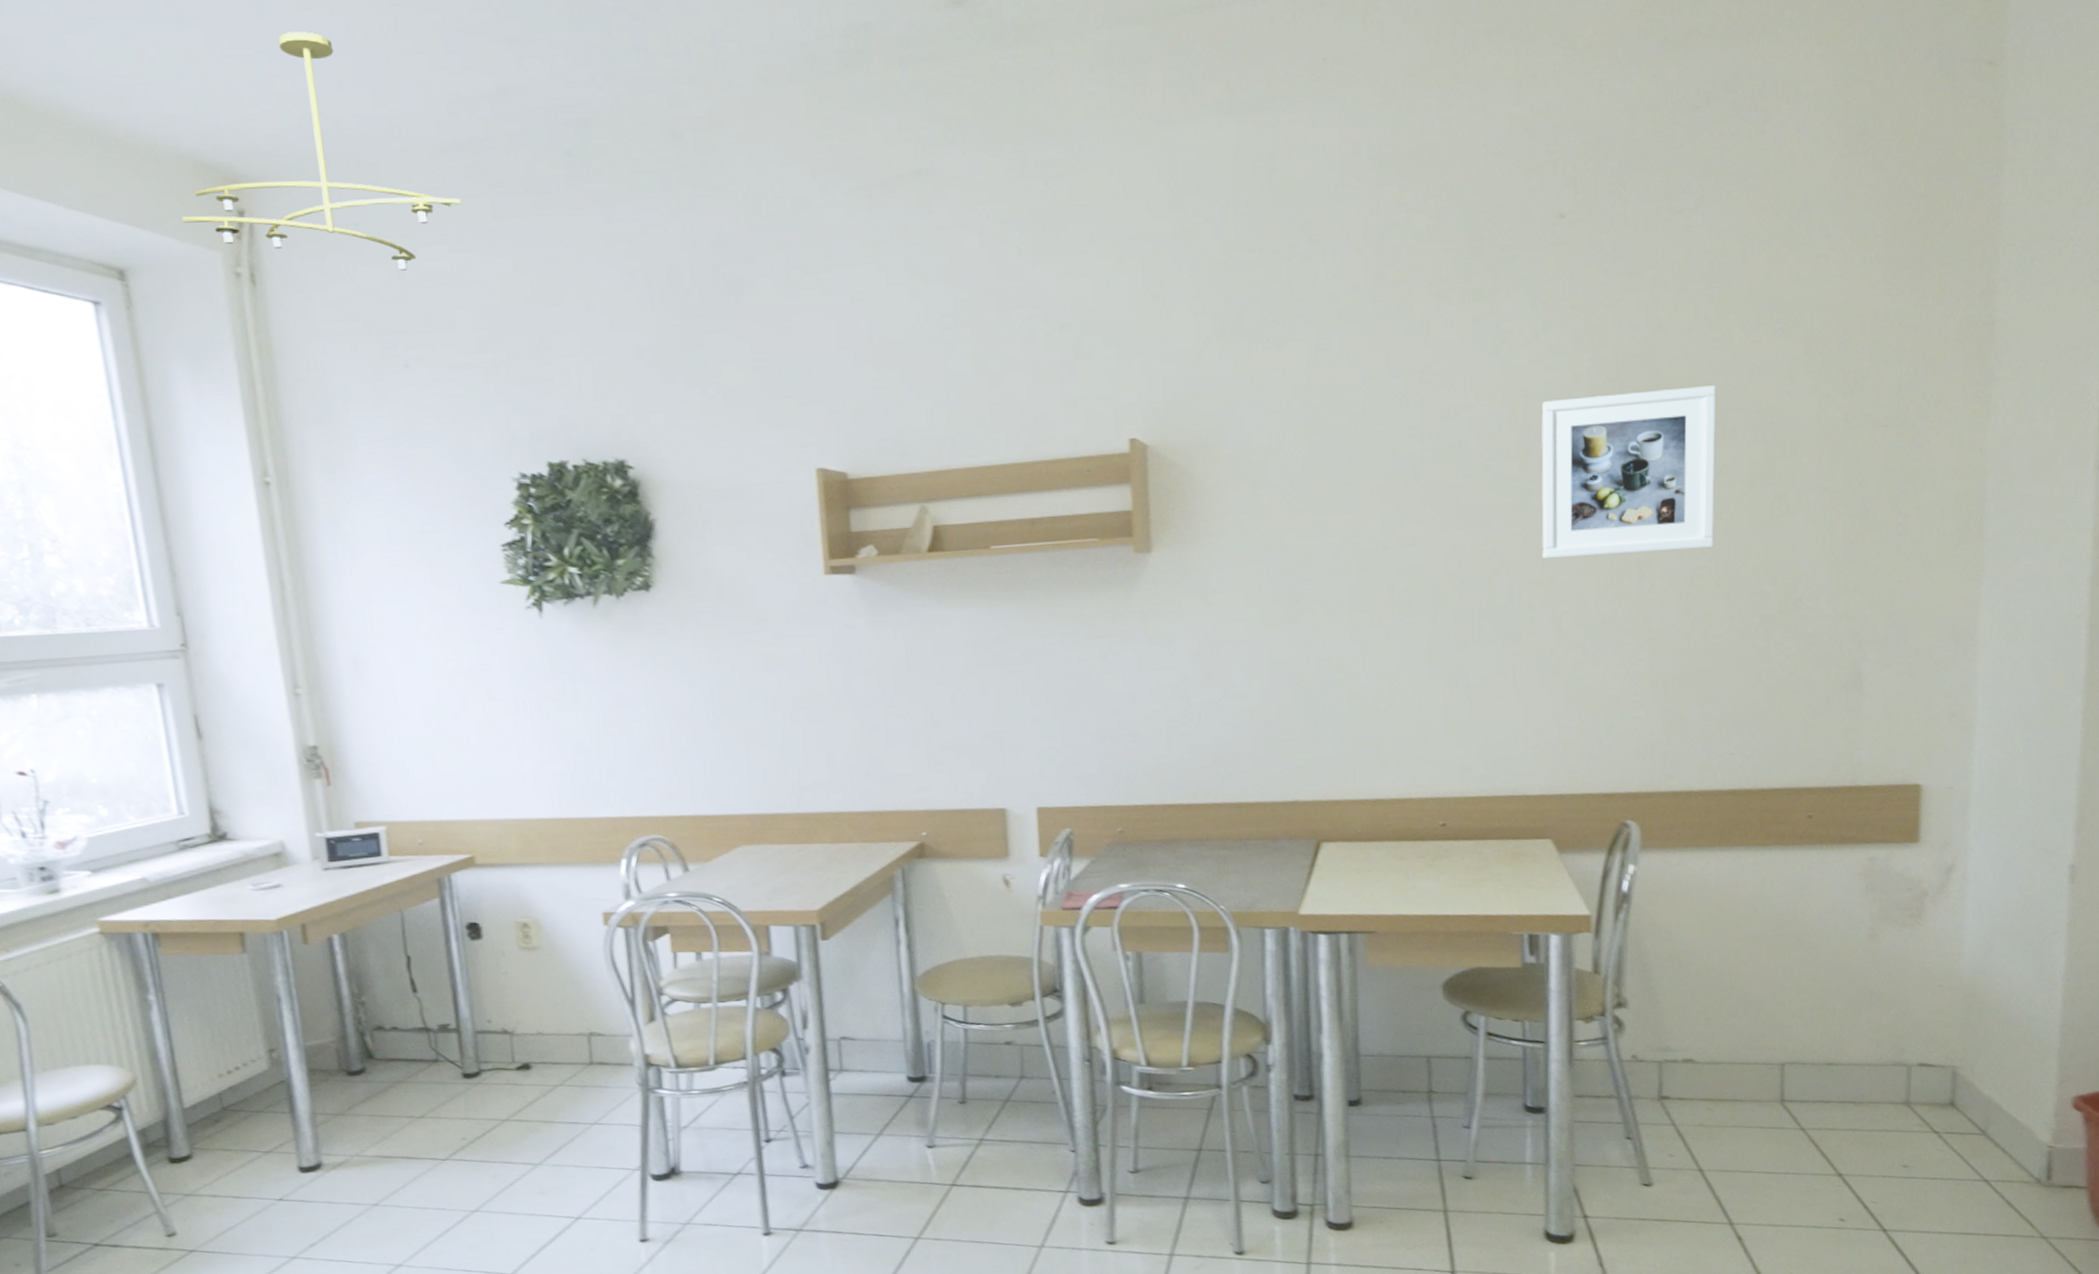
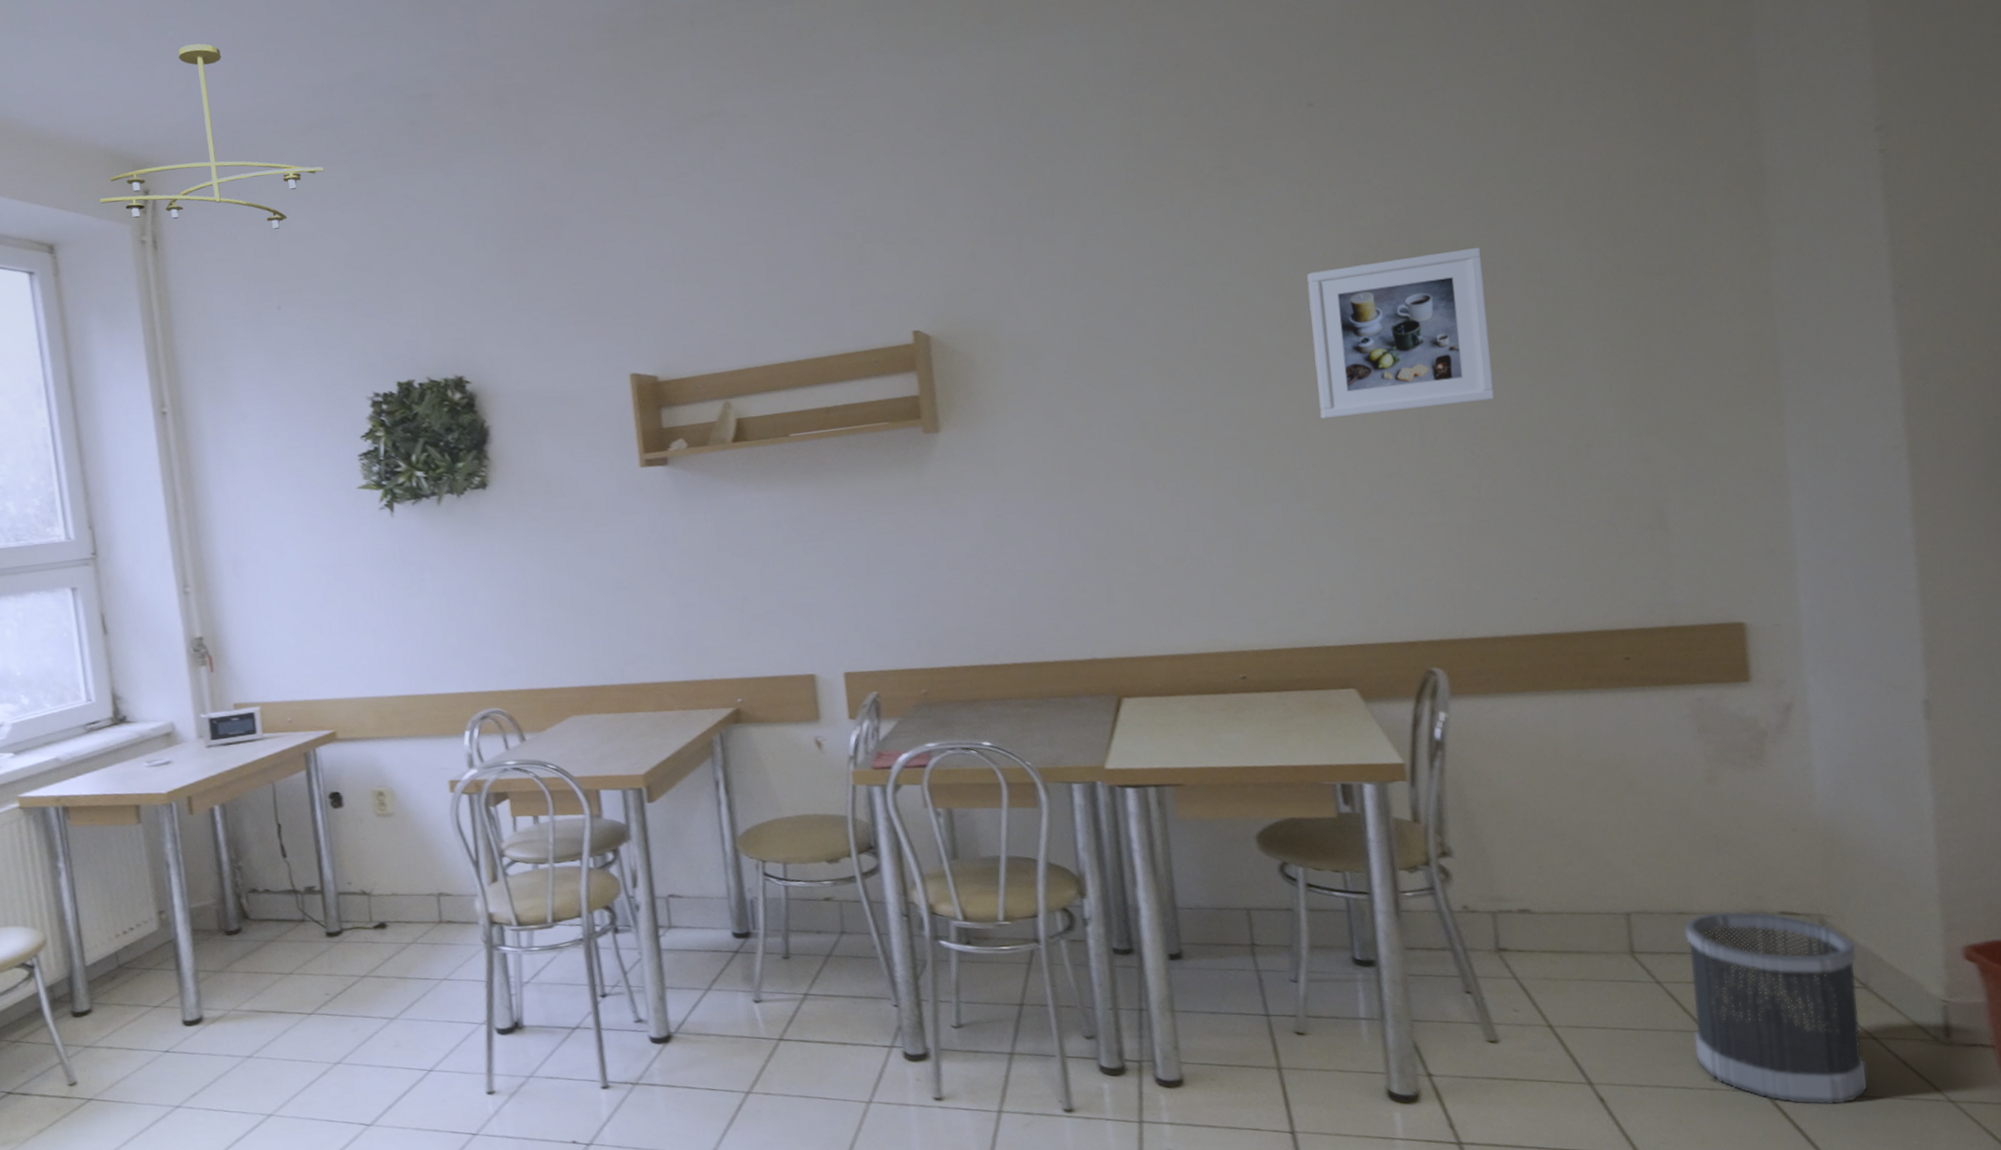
wastebasket: none [1828,1062,1980,1242] -> present [1684,911,1868,1106]

